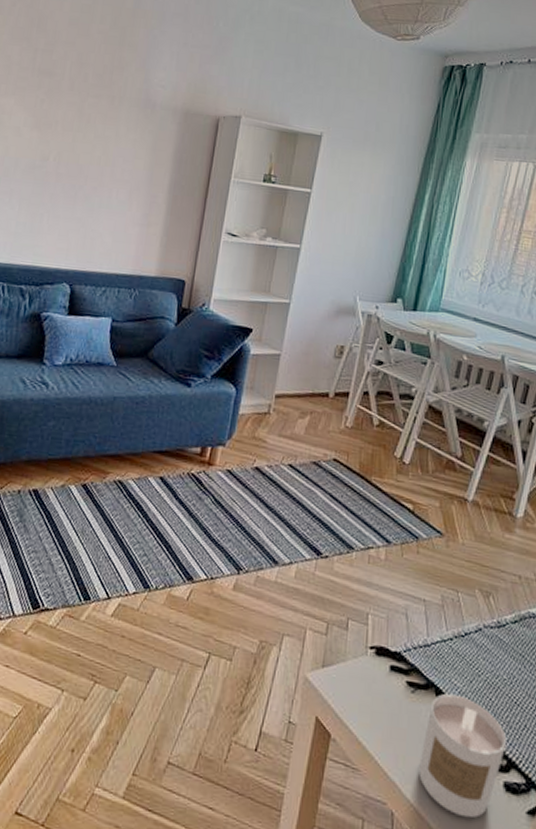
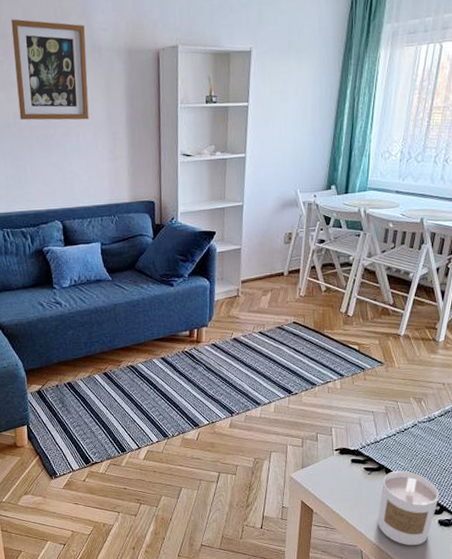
wall art: none [48,59,143,177] -> present [11,19,89,120]

